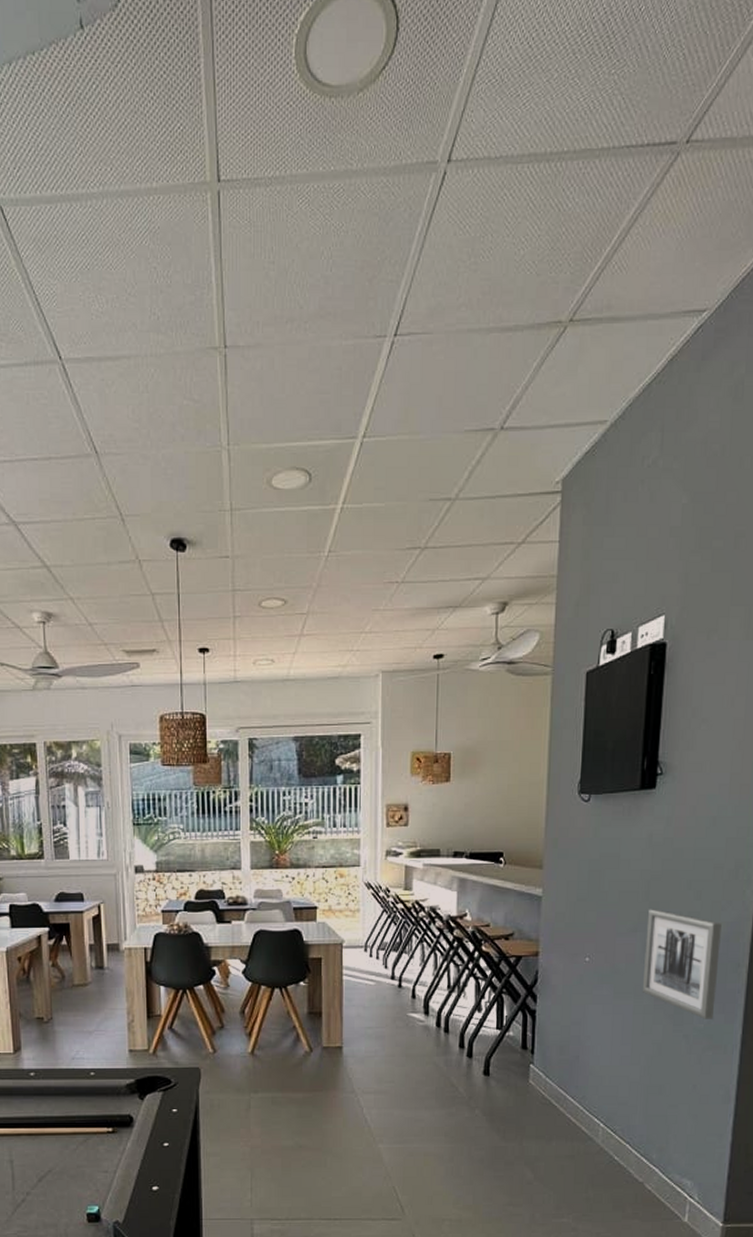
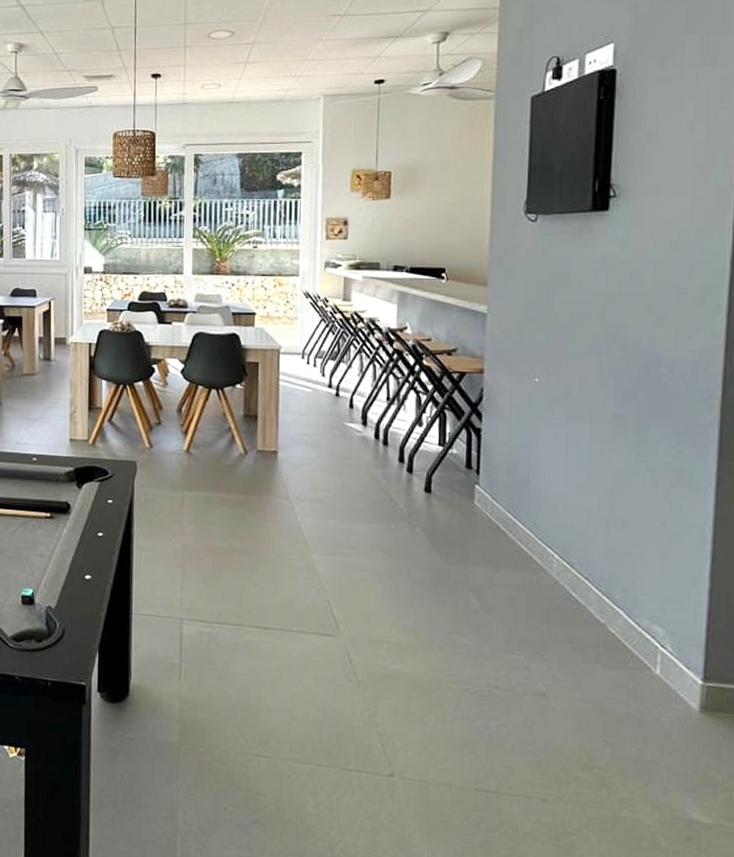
wall art: present [642,909,722,1019] -> none [599,332,688,452]

